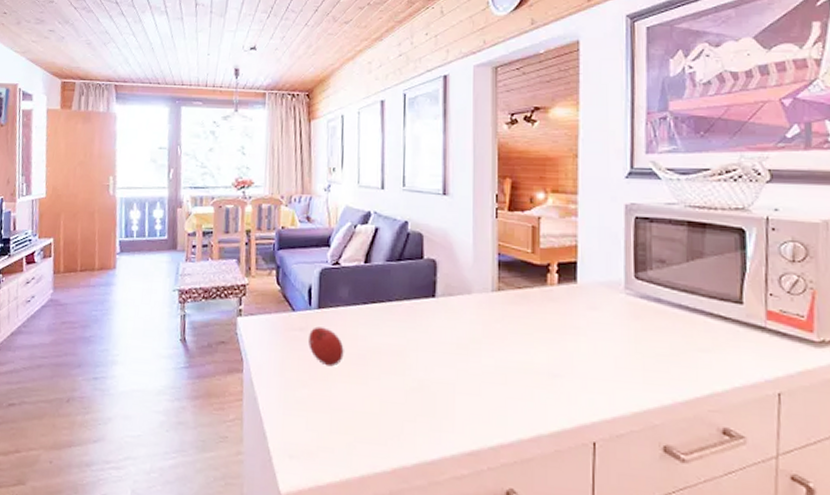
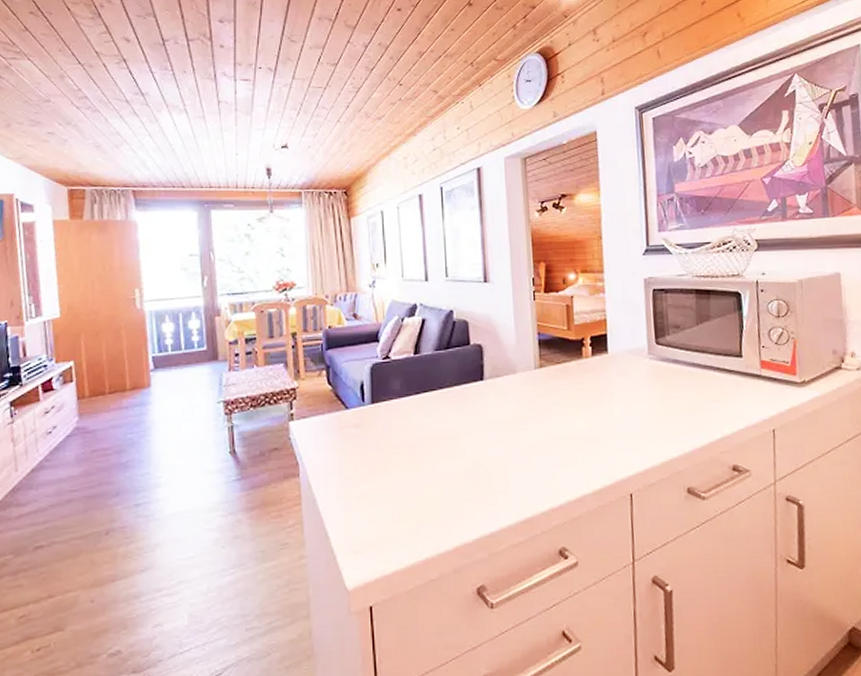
fruit: present [309,326,344,367] -> none [365,421,400,459]

